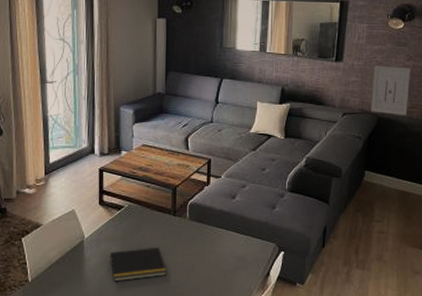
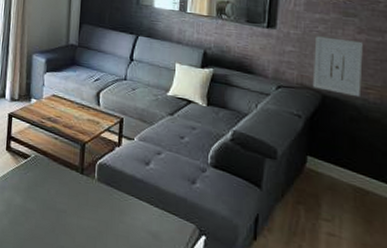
notepad: present [109,247,166,282] -> none [12,201,71,239]

